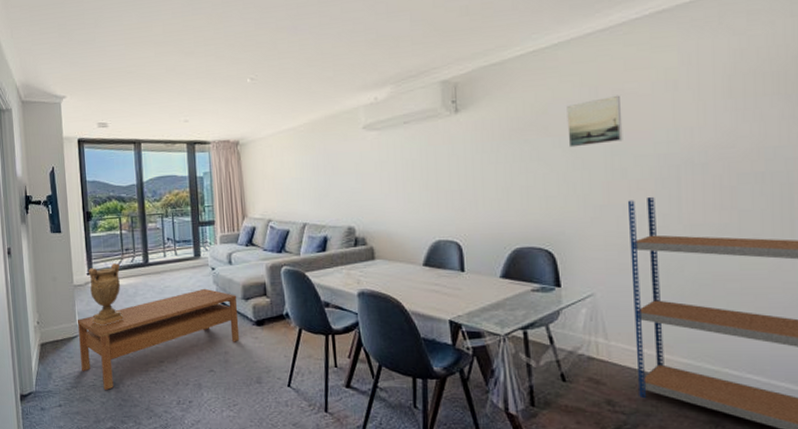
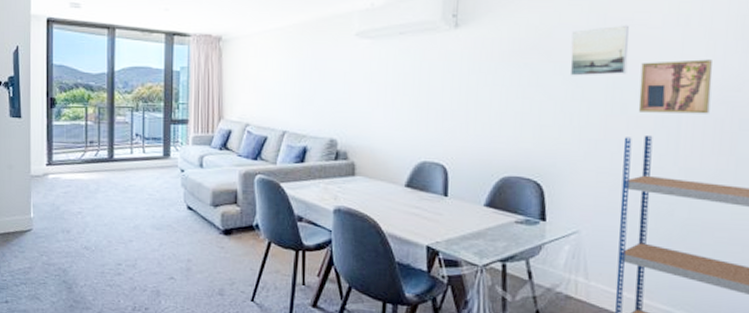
coffee table: present [77,288,240,390] -> none [31,190,206,289]
decorative urn: present [89,263,125,327] -> none [47,156,83,222]
wall art: none [636,120,707,176] -> present [638,59,713,114]

